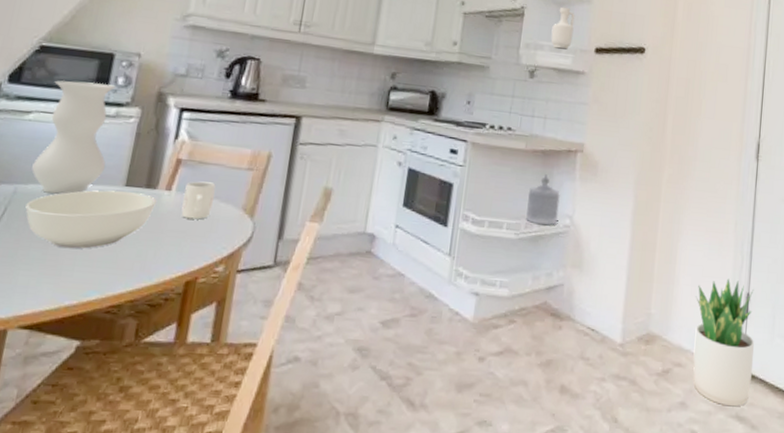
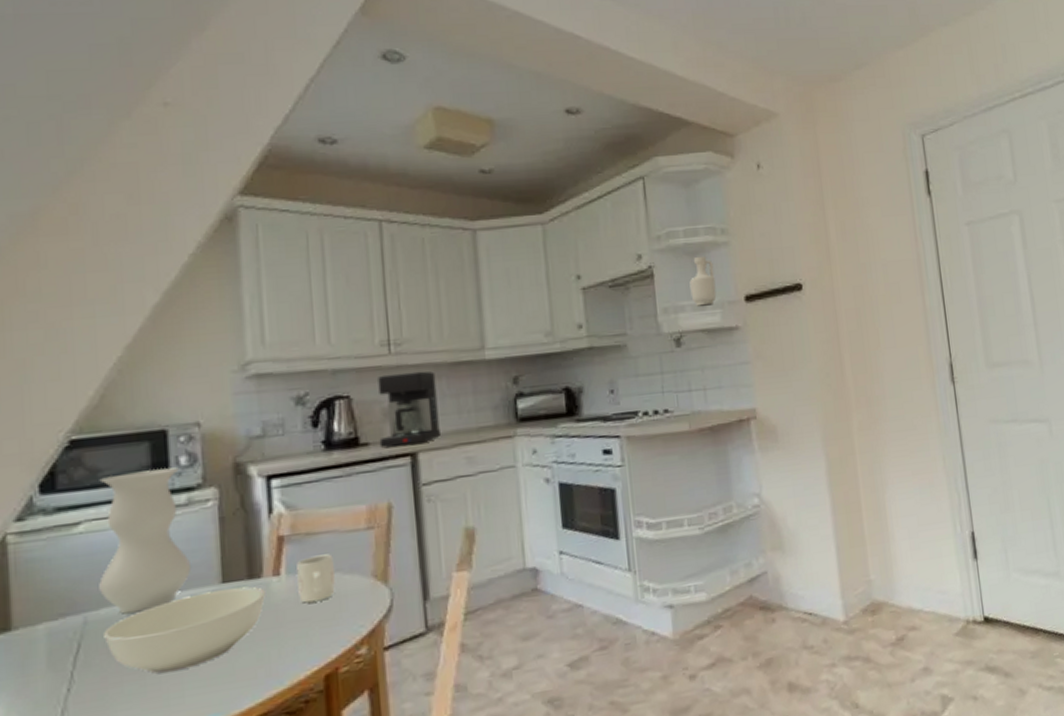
coffee maker: none [273,47,331,111] -> present [378,371,440,448]
decorative jar: present [526,174,560,226] -> none [704,453,744,512]
planter: present [693,278,754,407] -> none [916,521,996,660]

